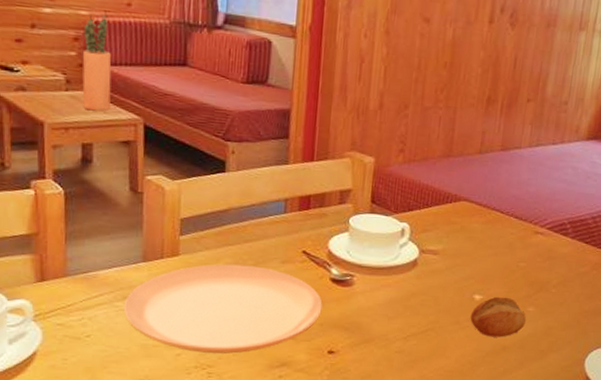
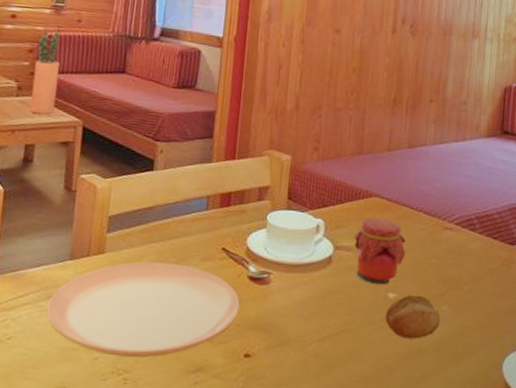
jam: none [441,221,495,287] -> present [354,217,407,285]

